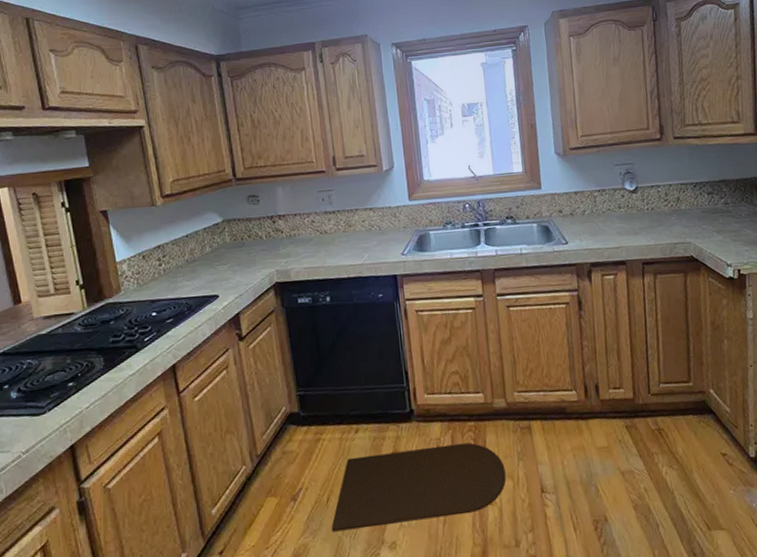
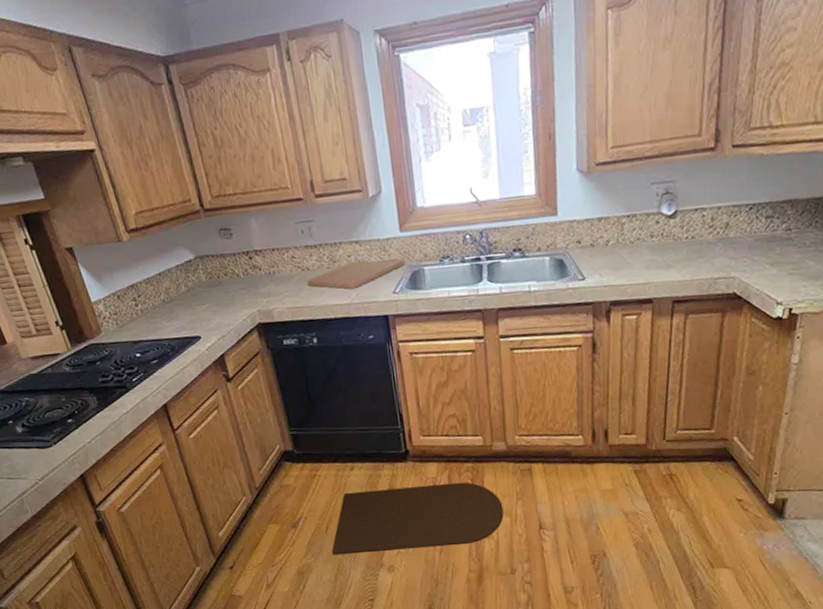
cutting board: none [324,223,413,252] -> present [307,257,405,290]

